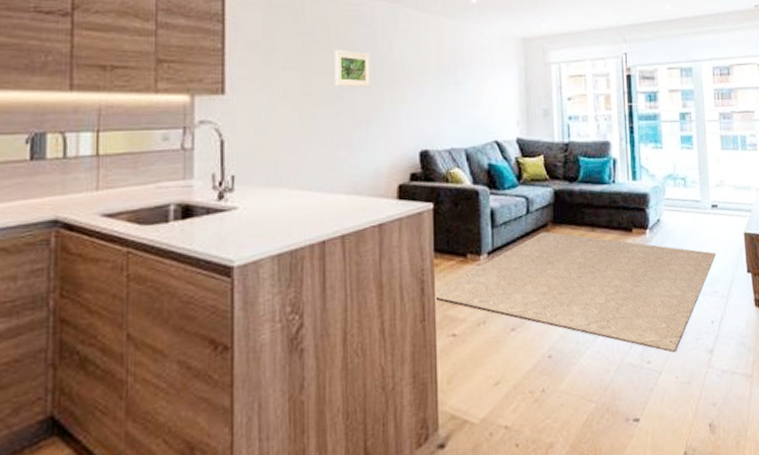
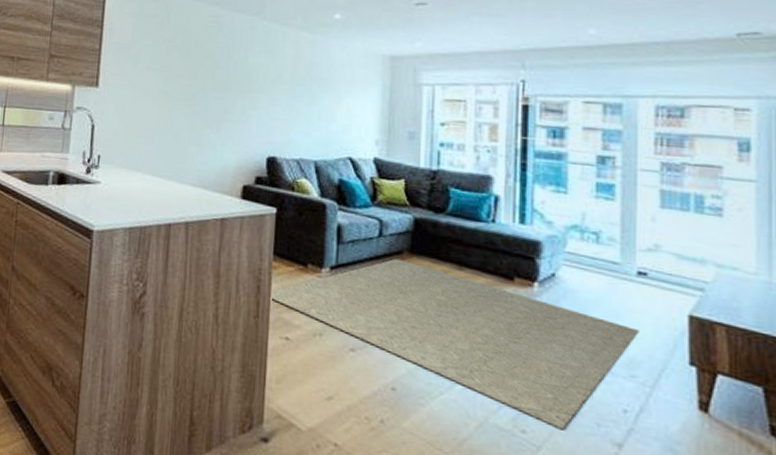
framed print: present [334,50,370,88] -> none [191,56,226,93]

